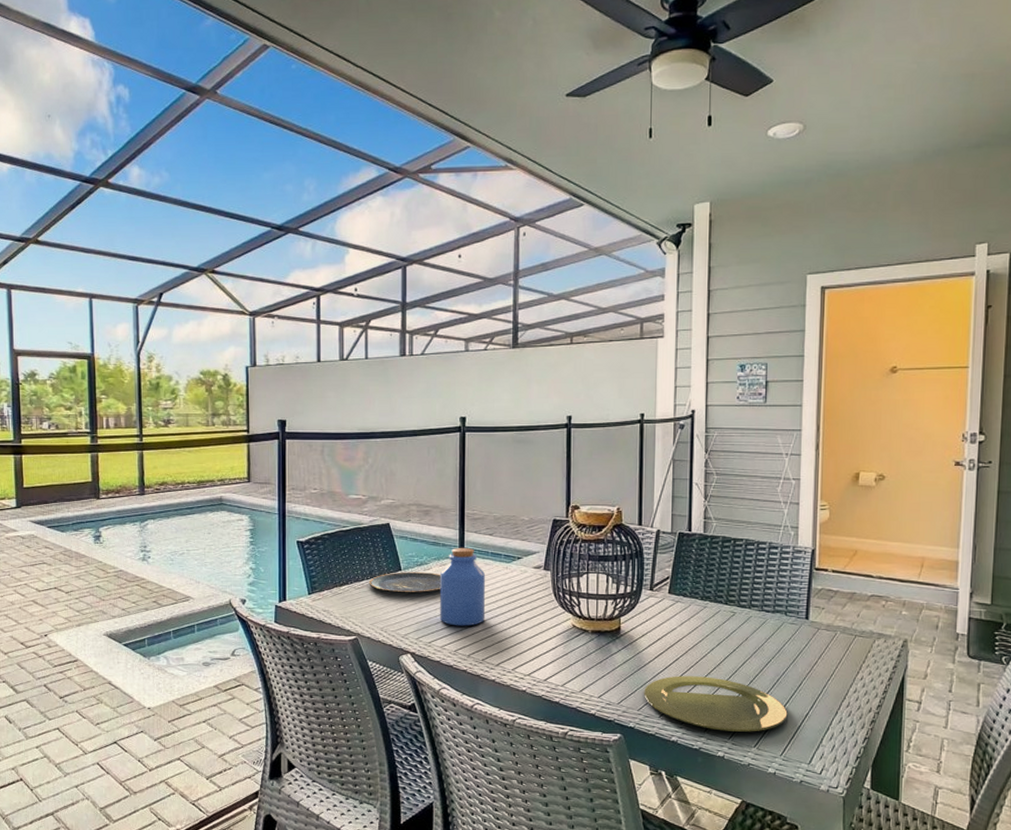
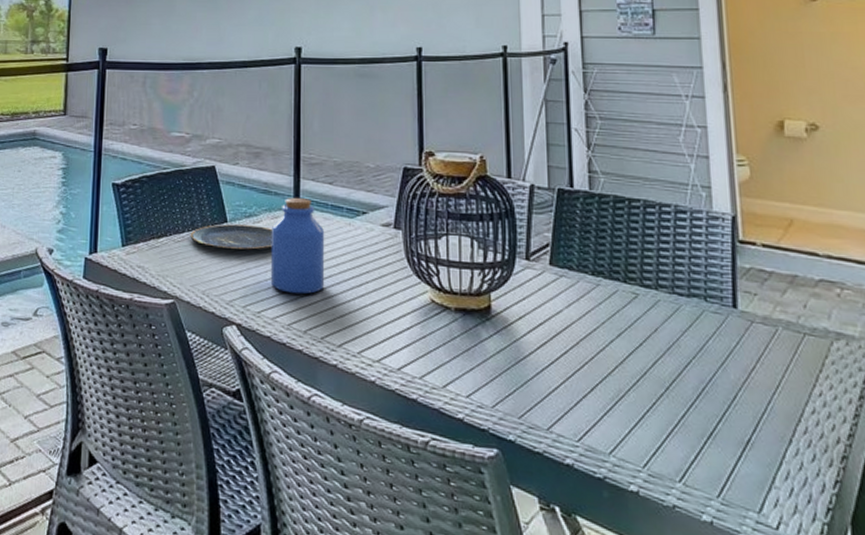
plate: present [644,676,788,732] -> none [525,374,722,460]

